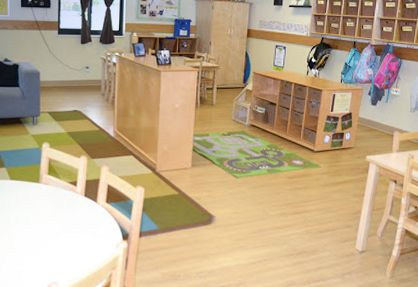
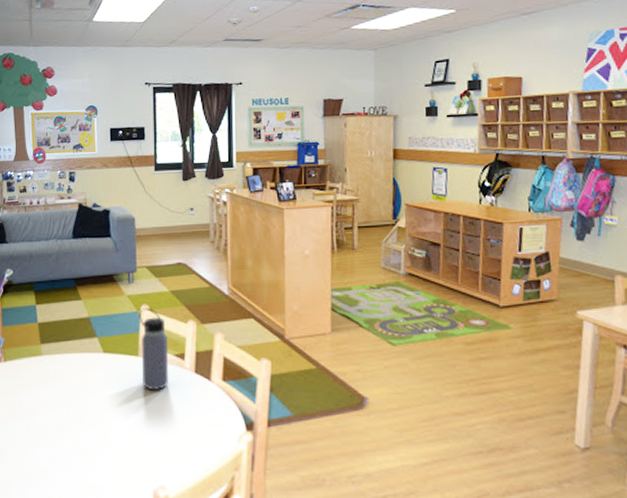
water bottle: none [41,145,63,209] -> present [139,308,168,390]

